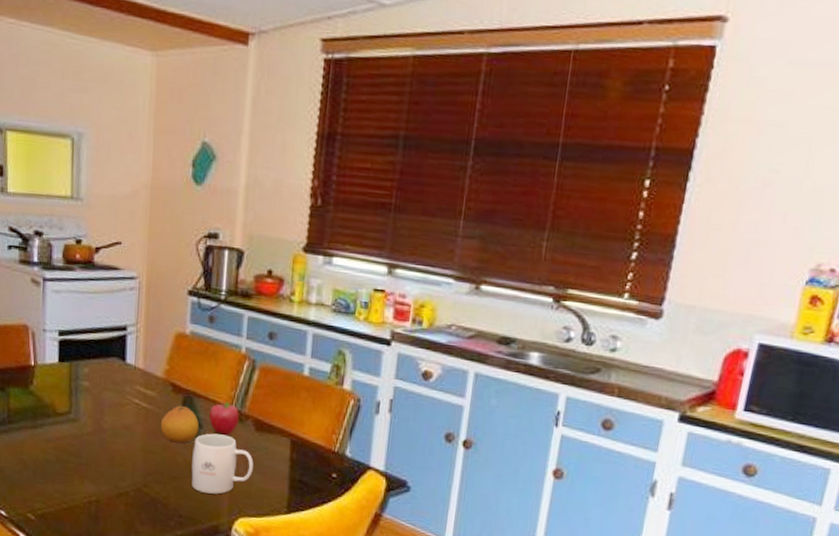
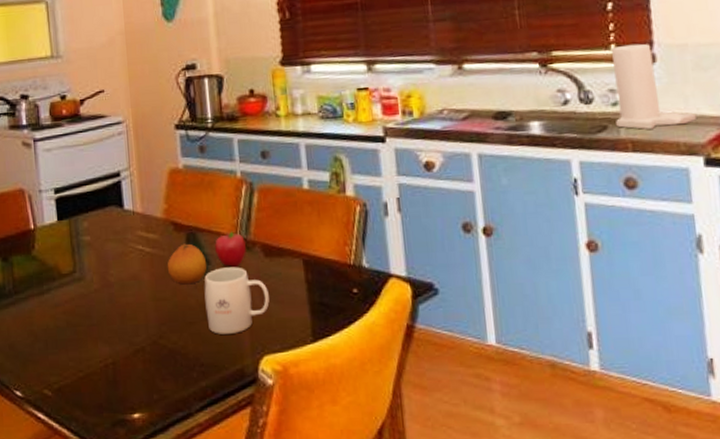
paper towel: none [609,296,685,381] -> present [610,43,698,130]

